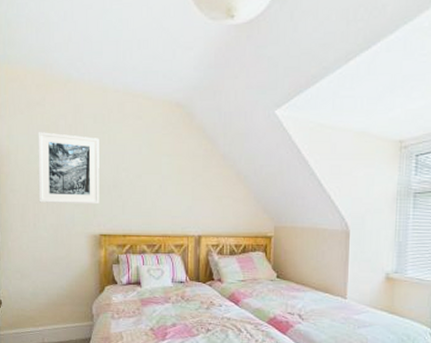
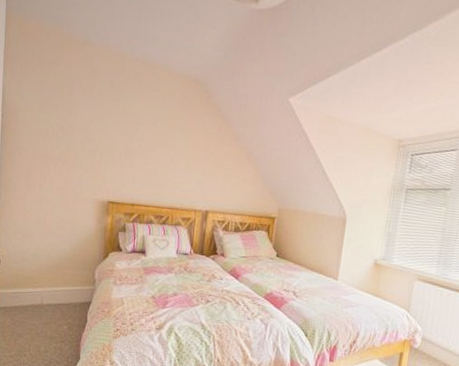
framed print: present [38,132,99,205] -> none [46,92,114,172]

